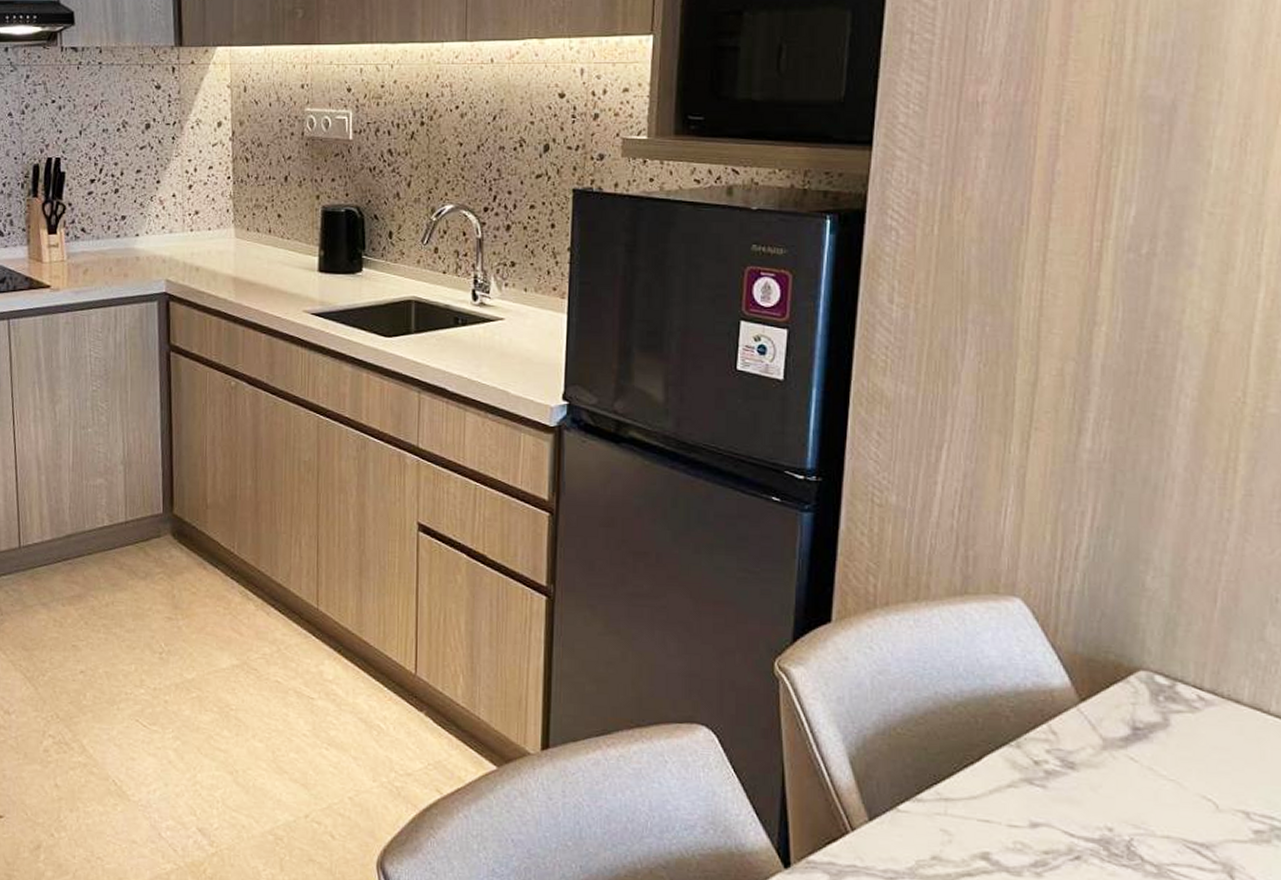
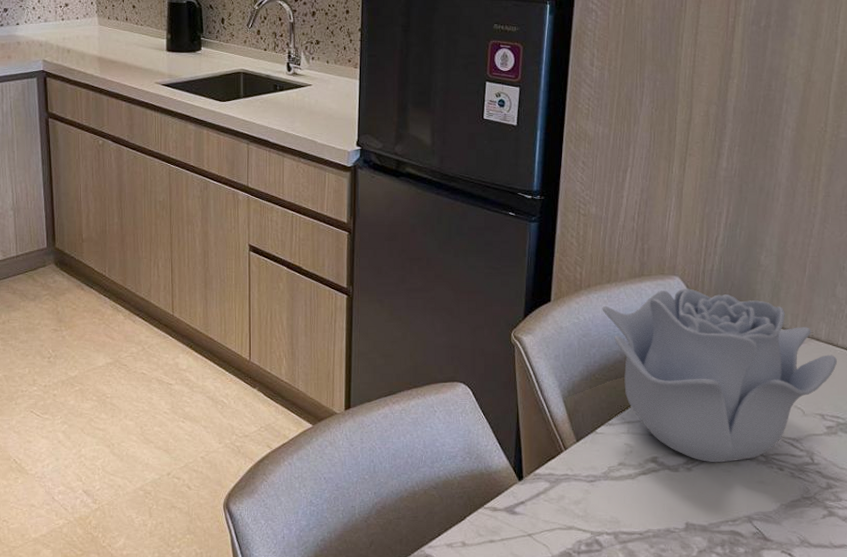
decorative bowl: none [906,615,1269,870] -> present [602,288,837,462]

